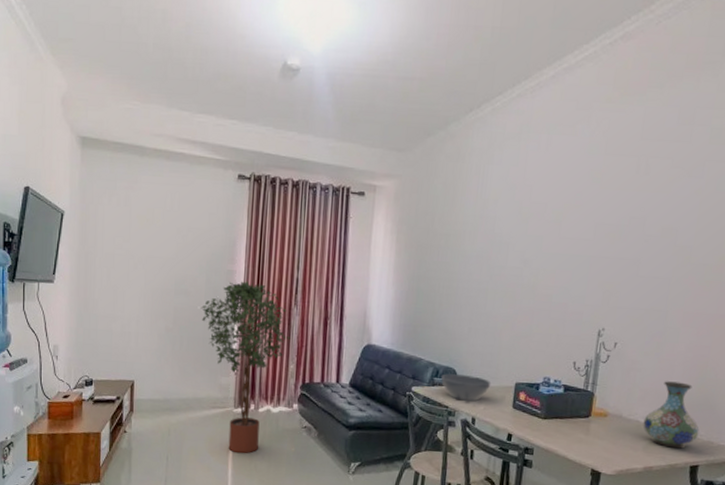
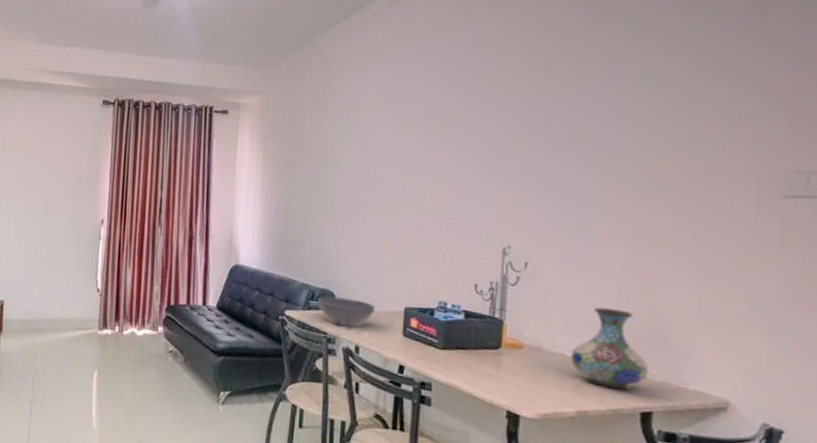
potted tree: present [200,280,291,454] -> none [66,201,155,378]

